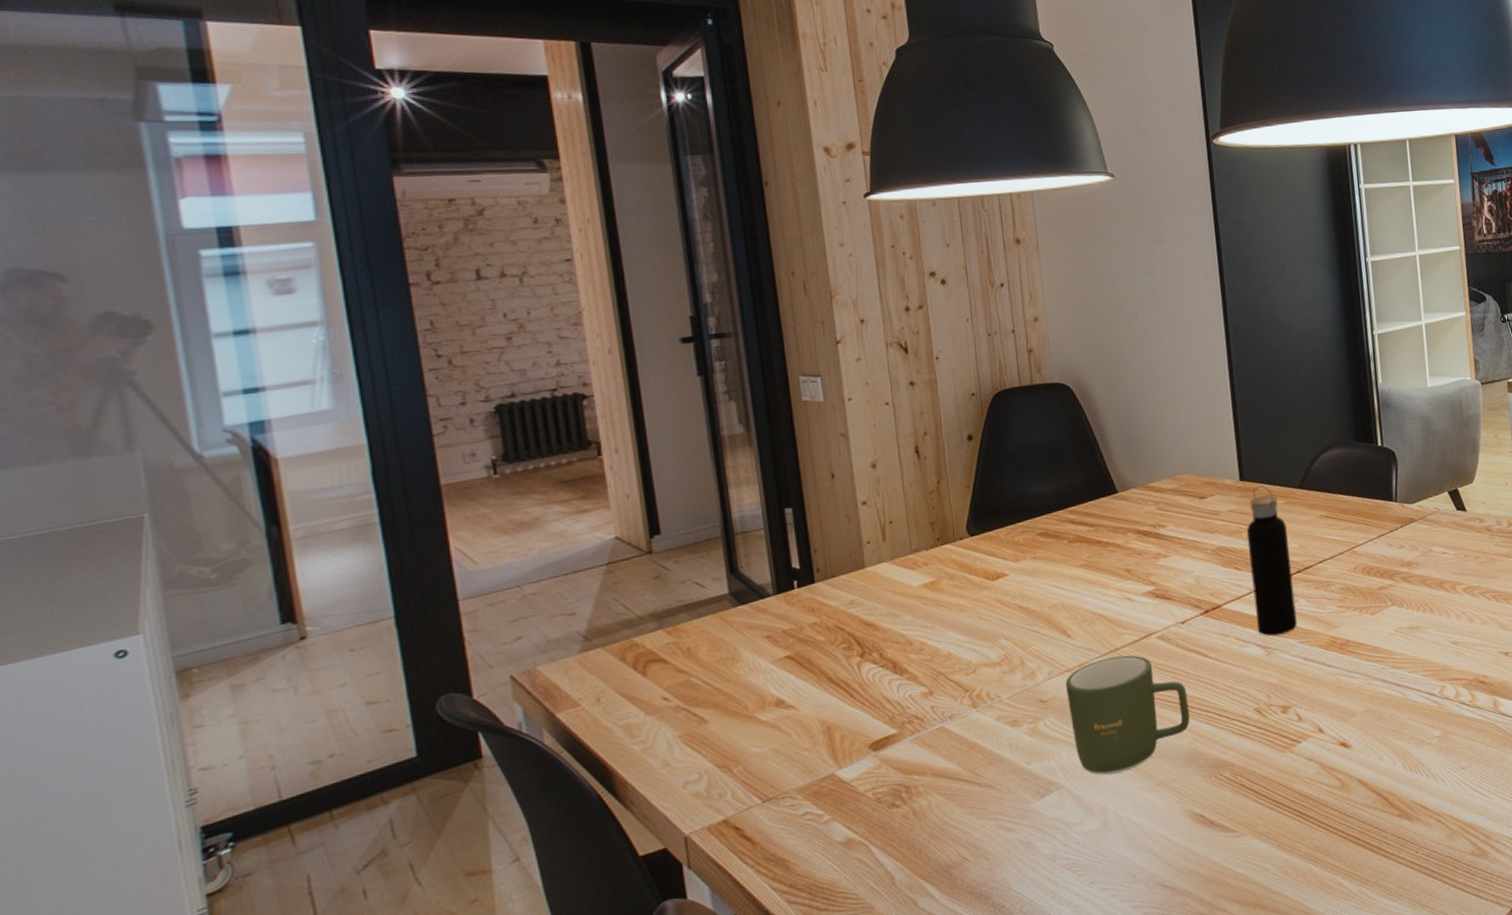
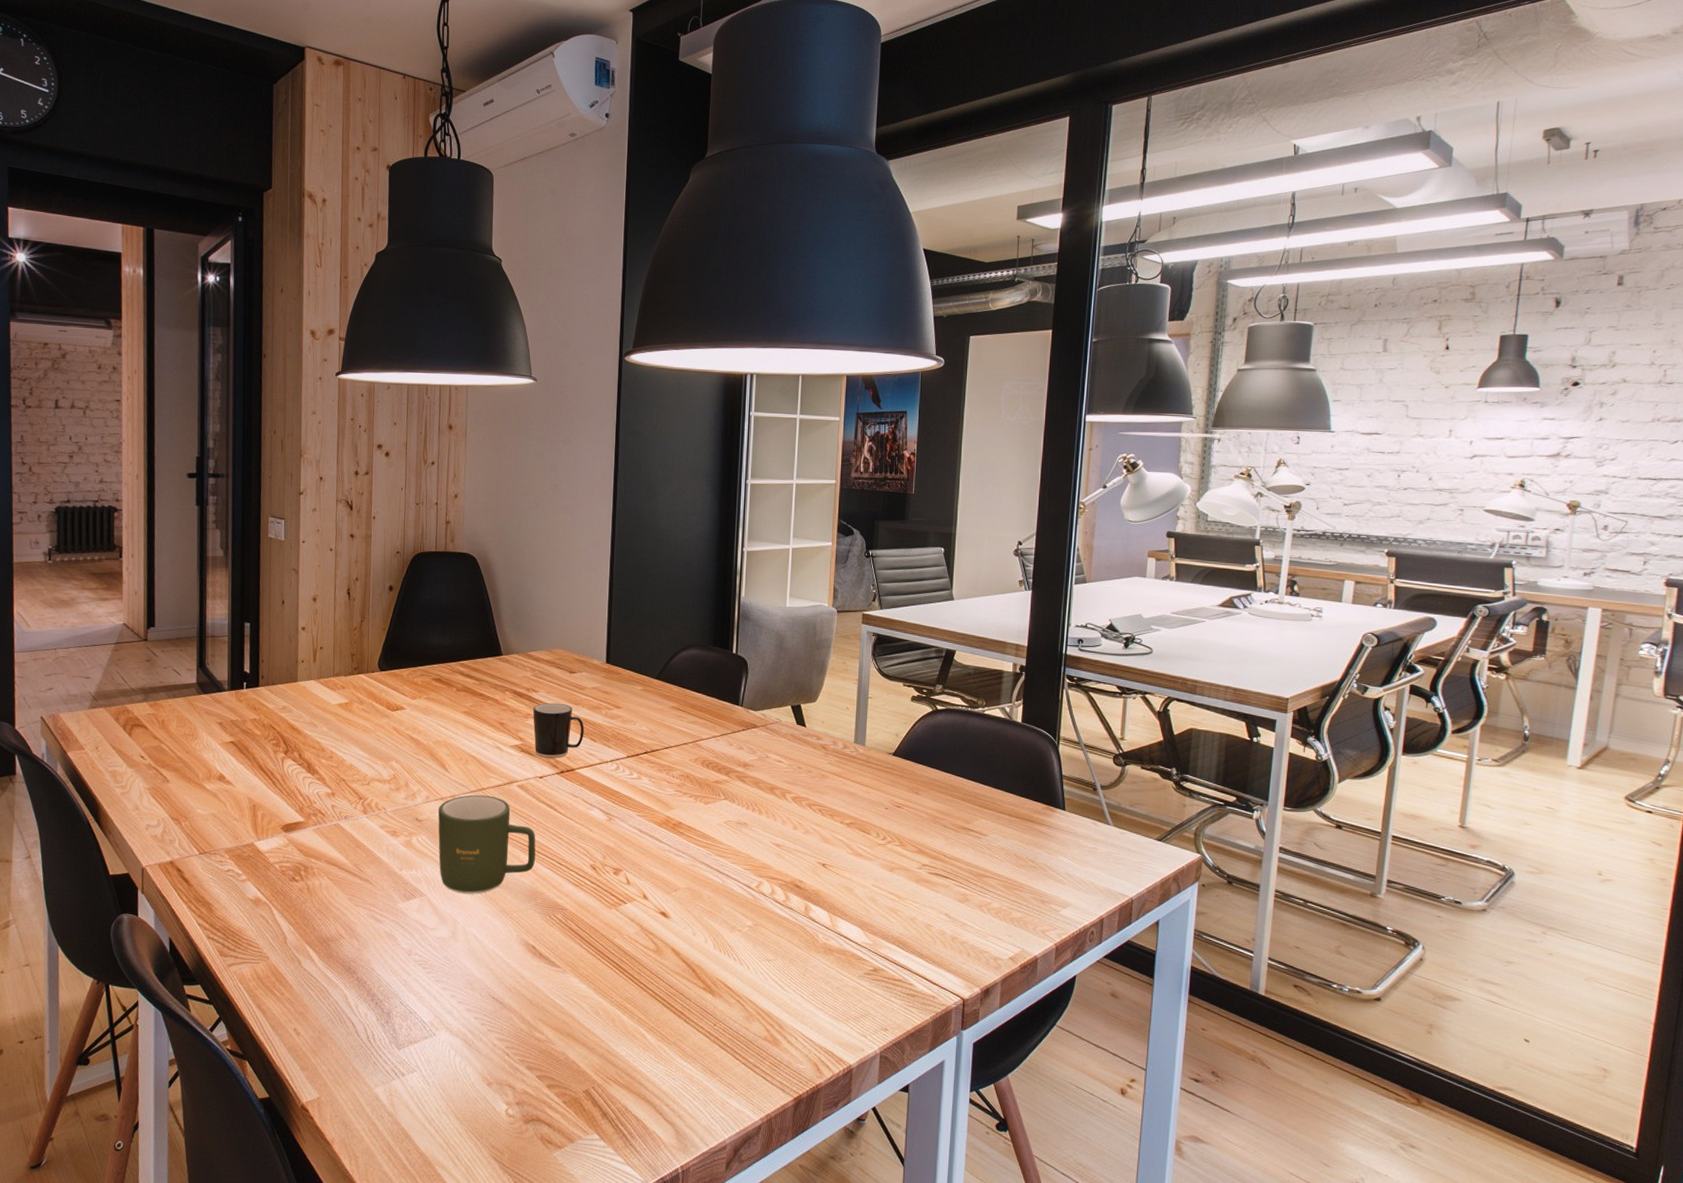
mug: none [1162,534,1226,600] -> present [532,702,585,759]
water bottle: present [1246,485,1297,636] -> none [603,670,641,804]

